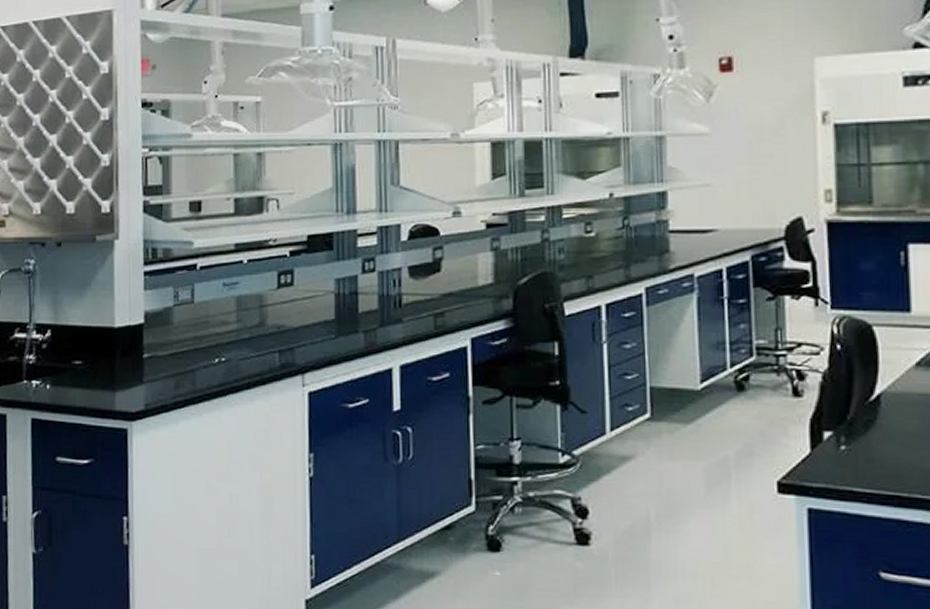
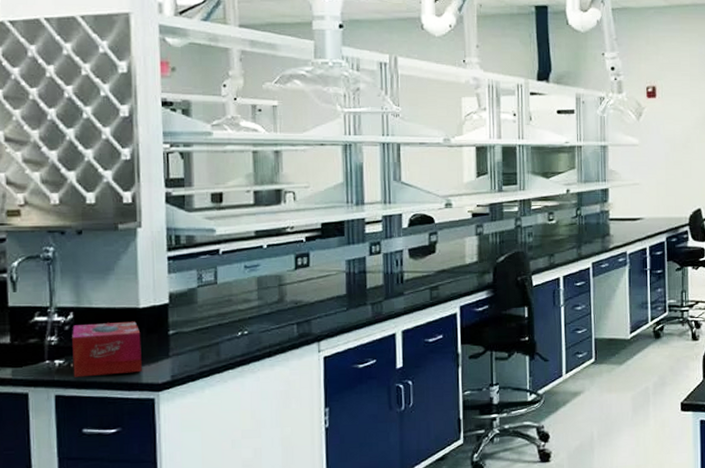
tissue box: none [49,341,116,401] -> present [72,321,142,378]

